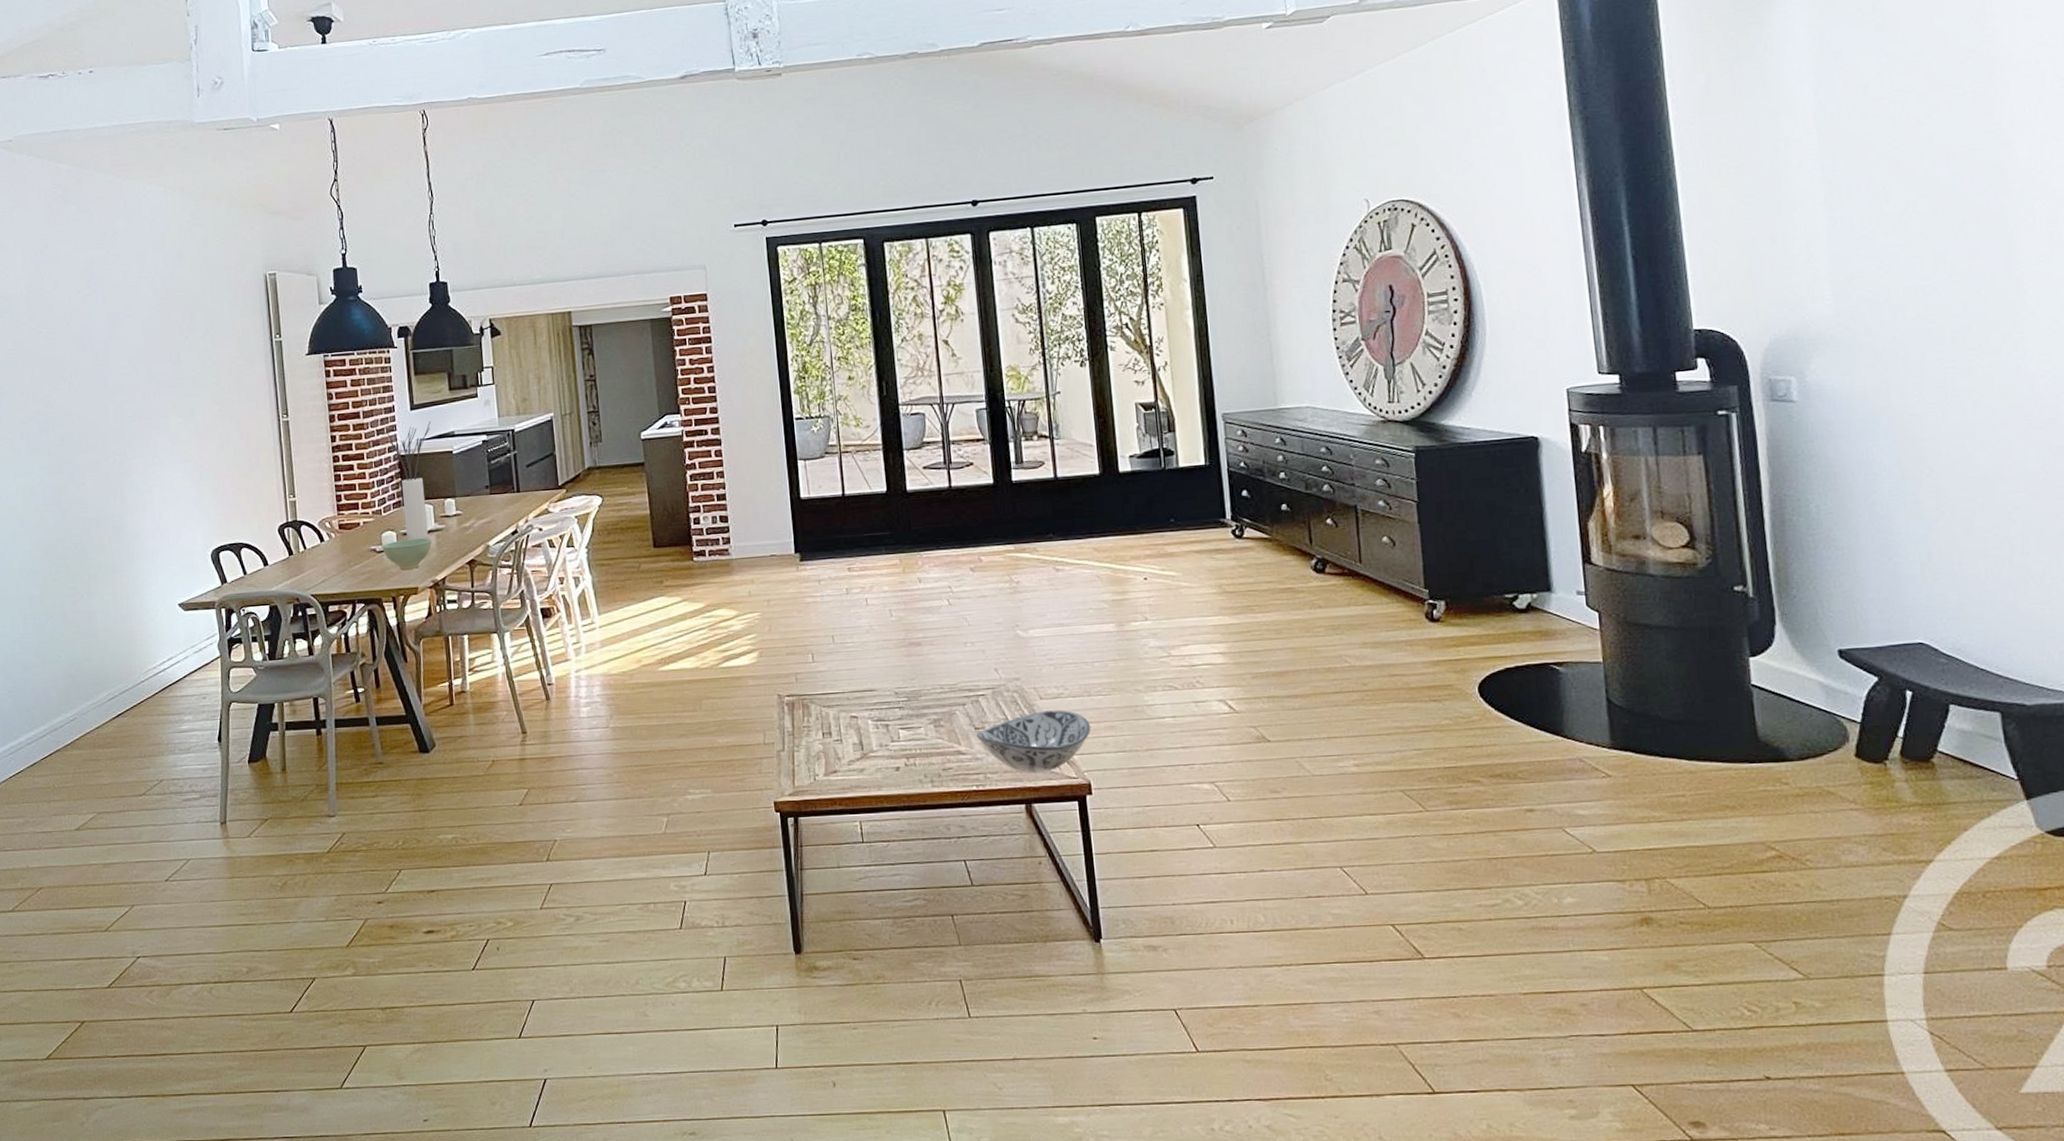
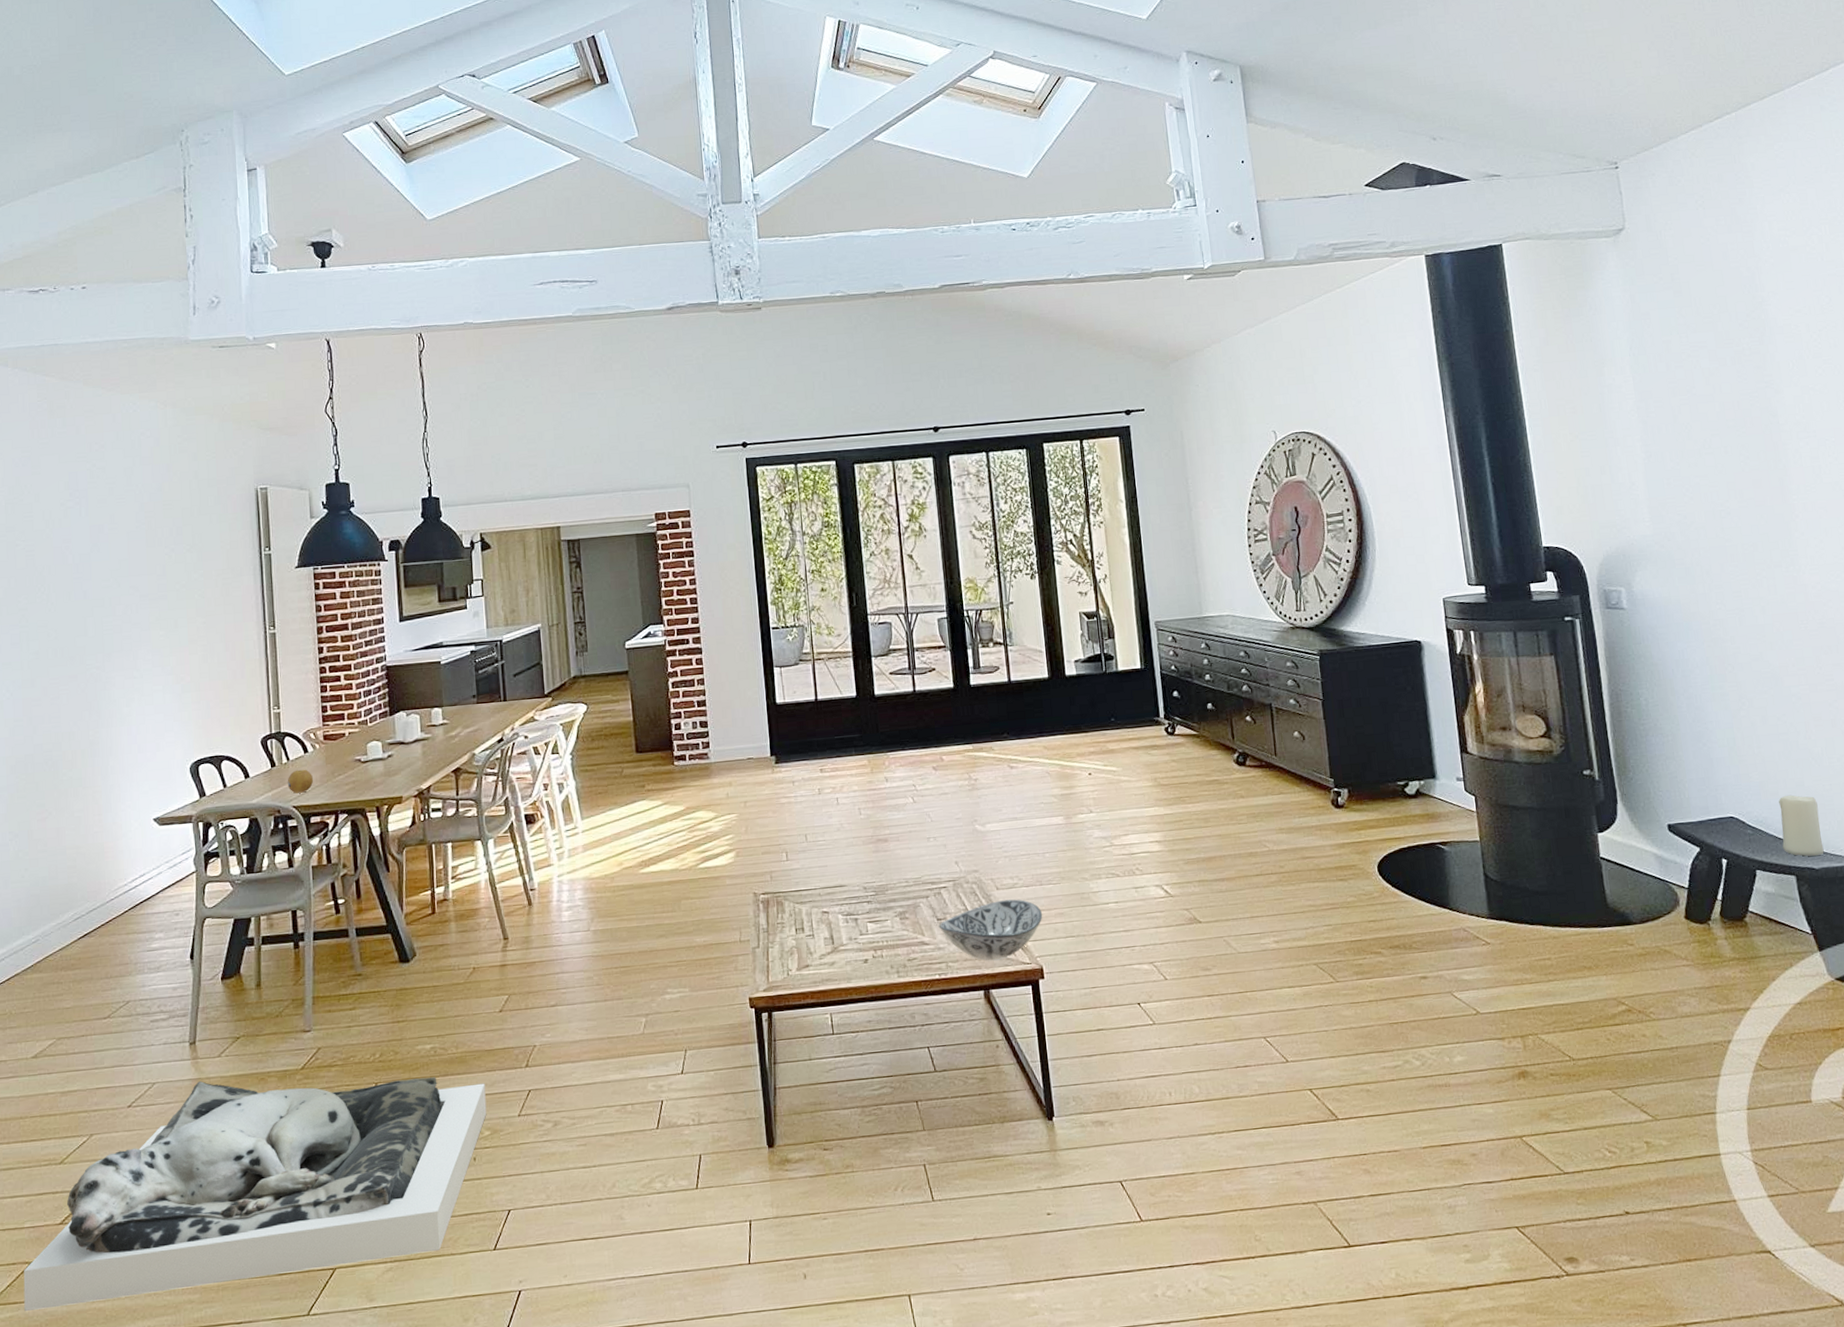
dog bed: none [76,860,509,1066] -> present [23,1077,487,1311]
fruit: none [304,558,331,582] -> present [287,769,314,794]
bowl: present [381,538,433,570] -> none [366,747,418,779]
vase: present [387,421,431,541] -> none [376,632,420,750]
candle: none [1983,619,2040,692] -> present [1779,794,1824,857]

